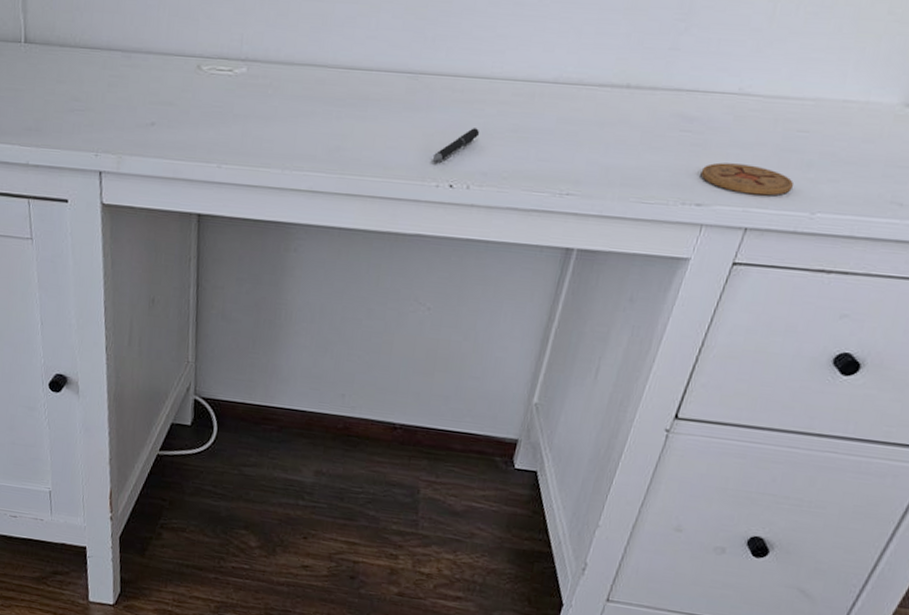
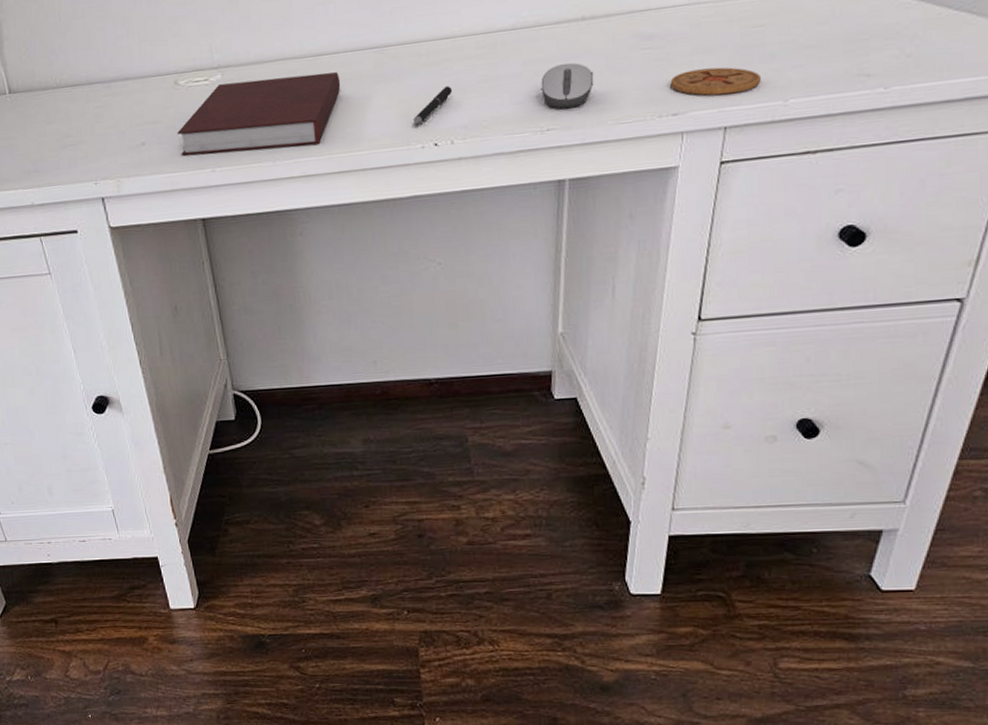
notebook: none [189,77,368,161] -> present [176,72,341,156]
computer mouse: none [569,129,627,176] -> present [541,63,594,109]

